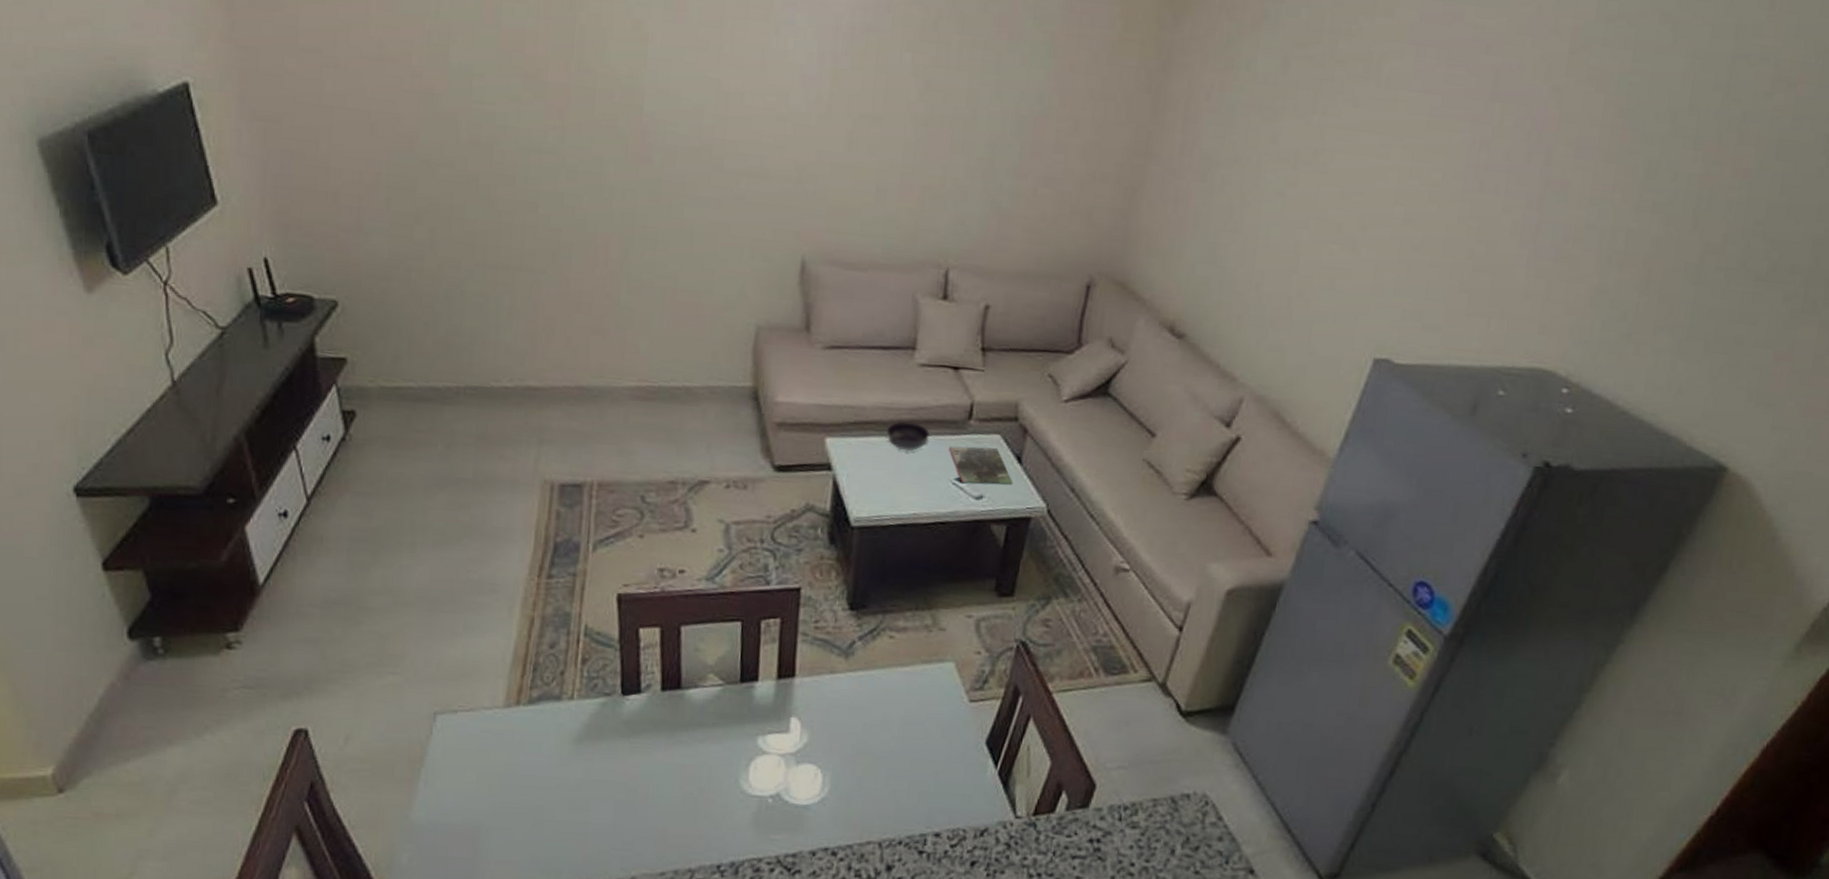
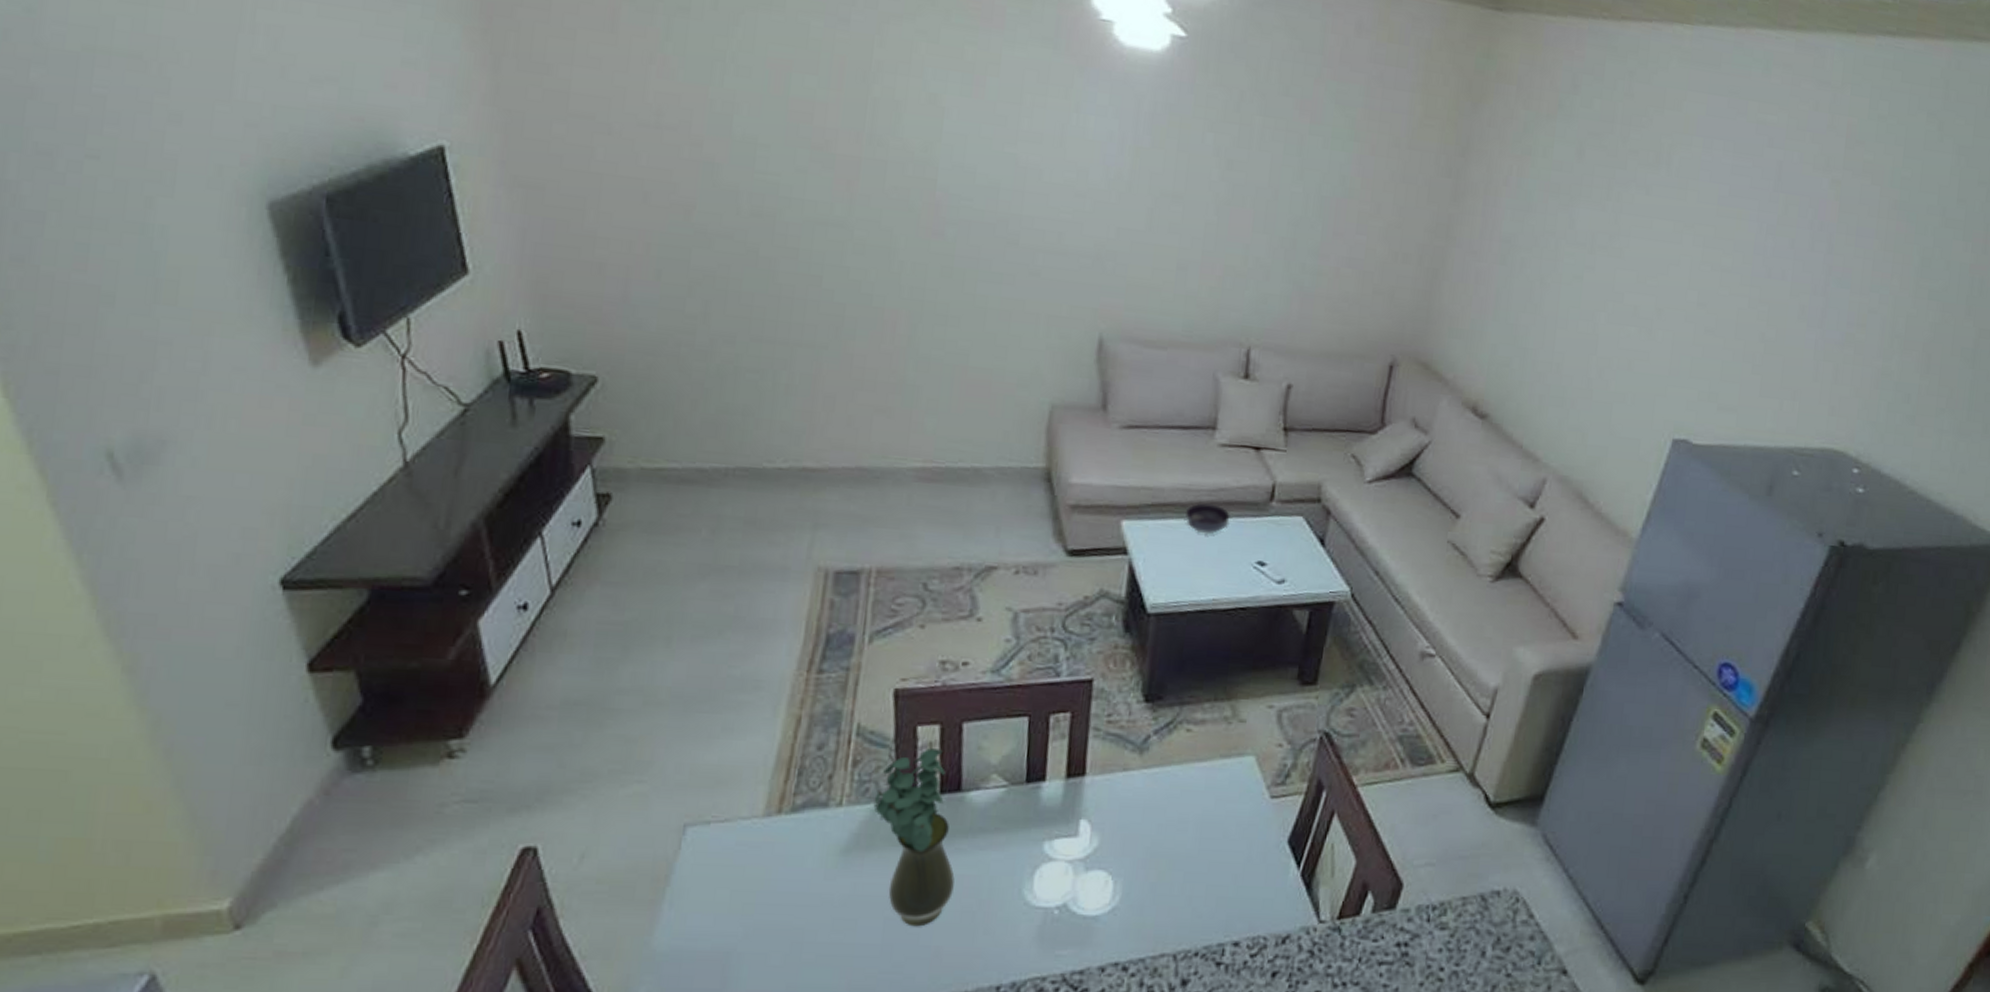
vase: none [602,642,677,810] -> present [873,741,955,927]
magazine: present [949,446,1014,485] -> none [1250,528,1316,568]

